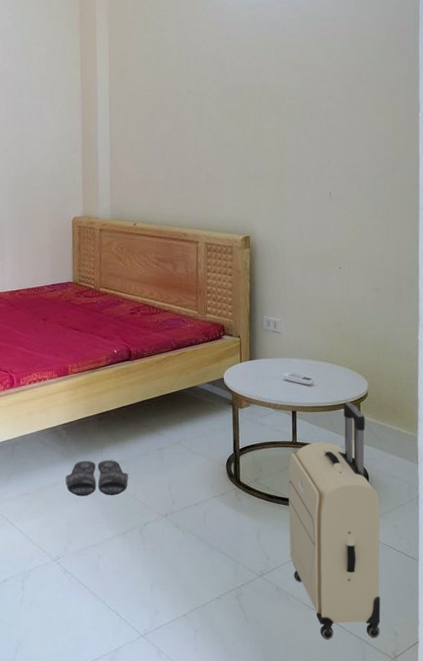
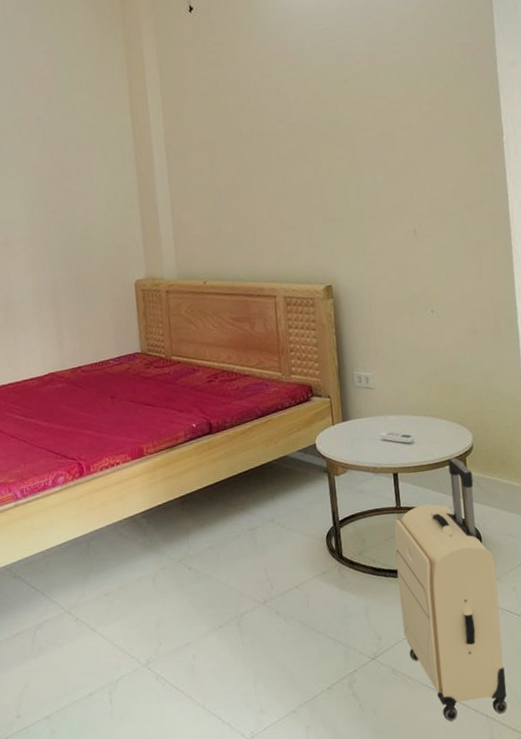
slippers: present [65,460,129,496] -> none [149,546,220,591]

